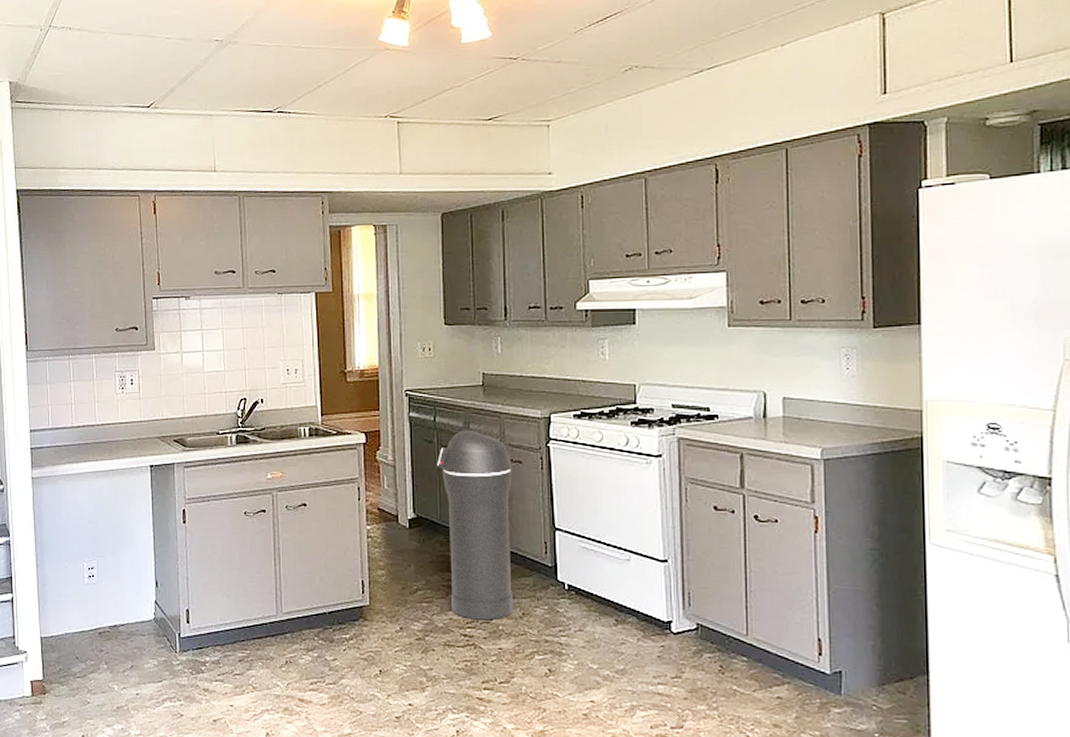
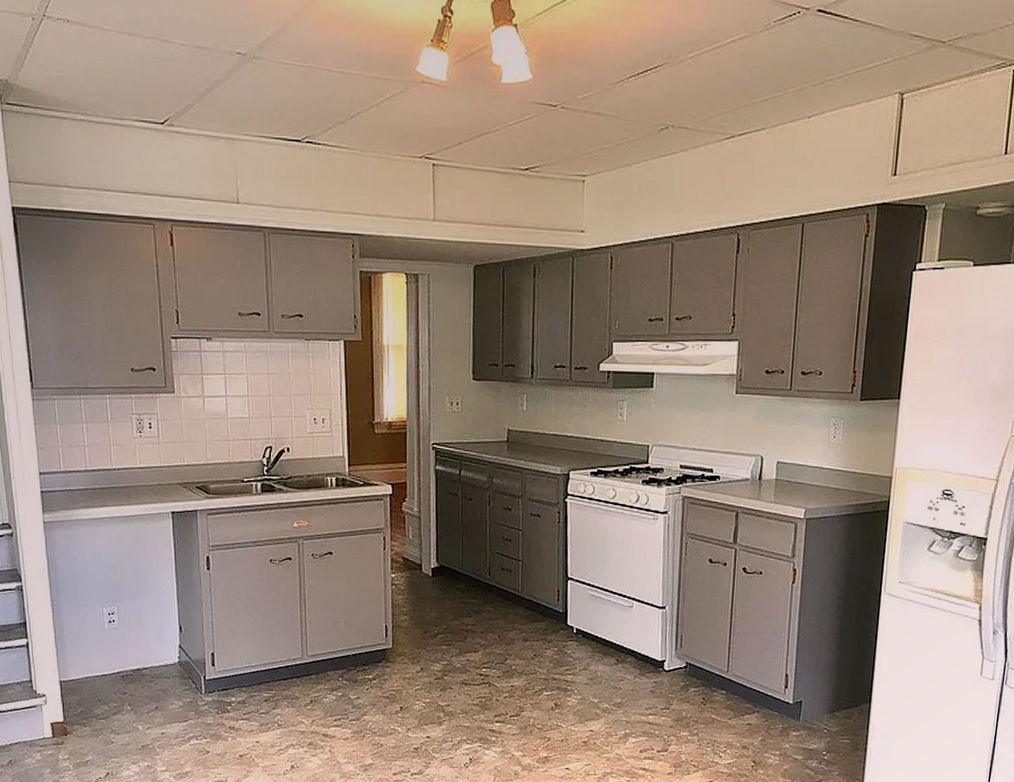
trash can: present [437,429,514,620] -> none [461,483,531,661]

